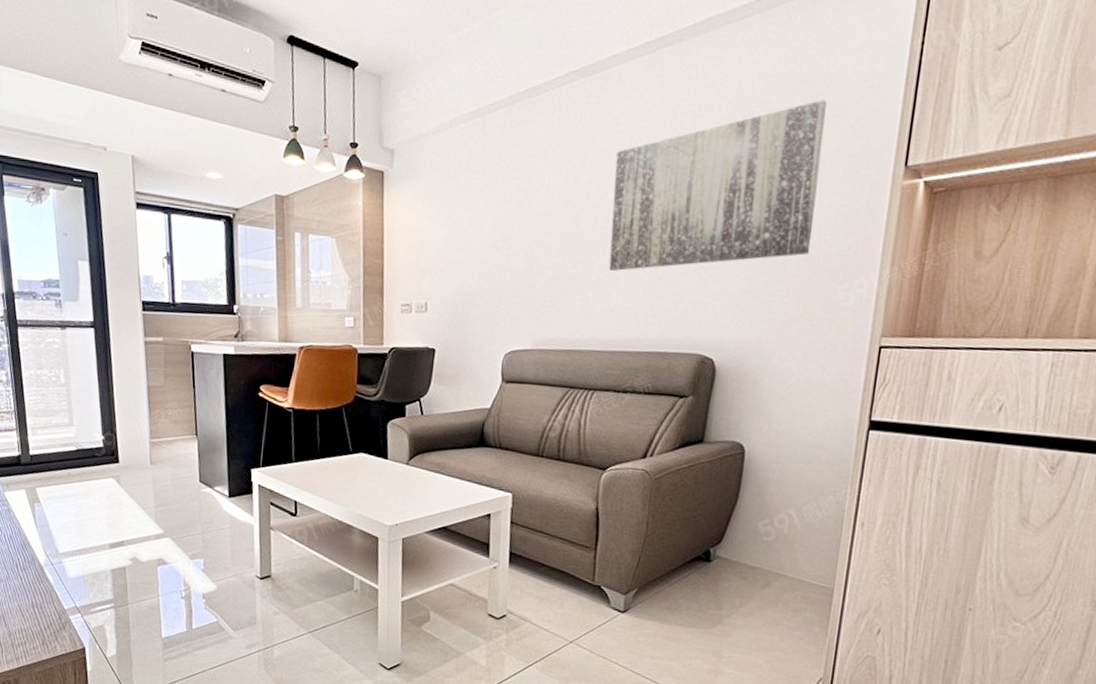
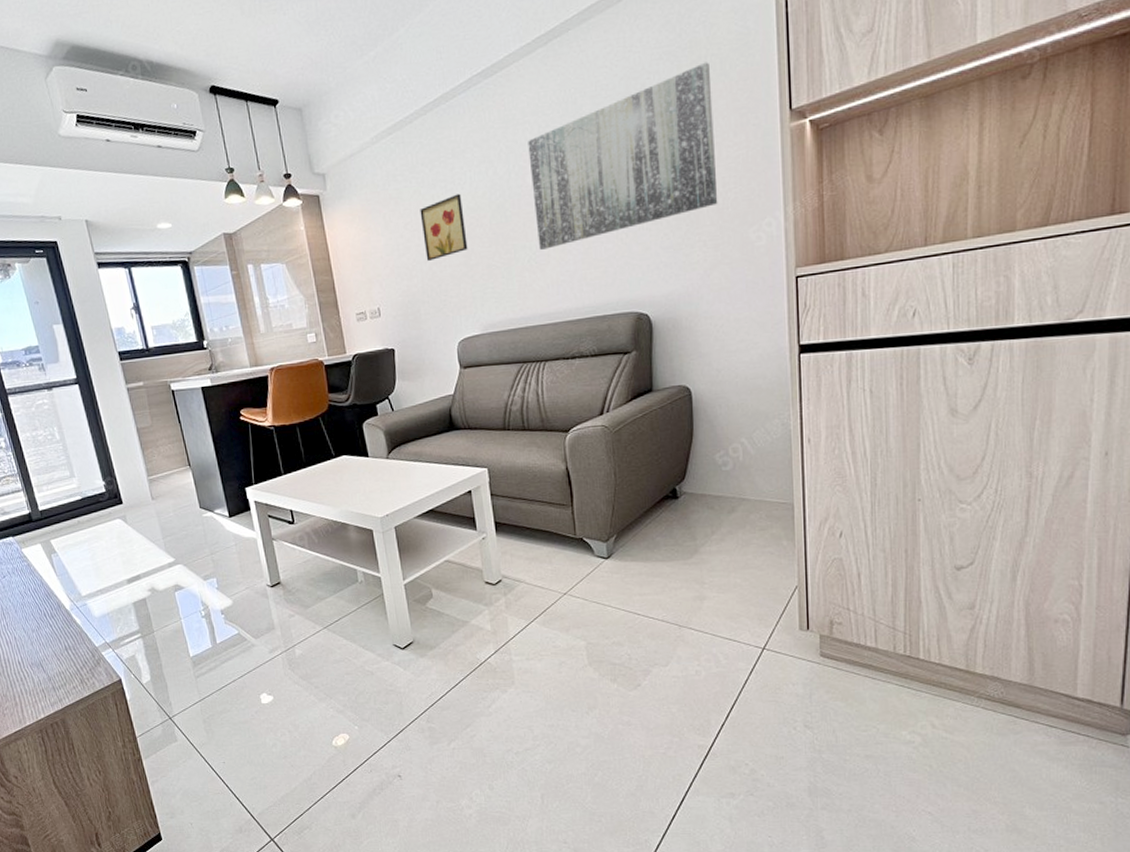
wall art: none [486,195,536,262] -> present [420,193,468,261]

